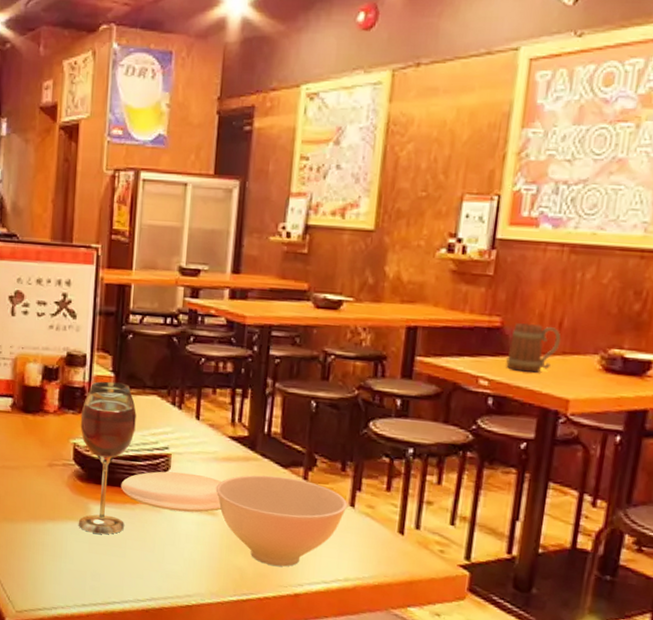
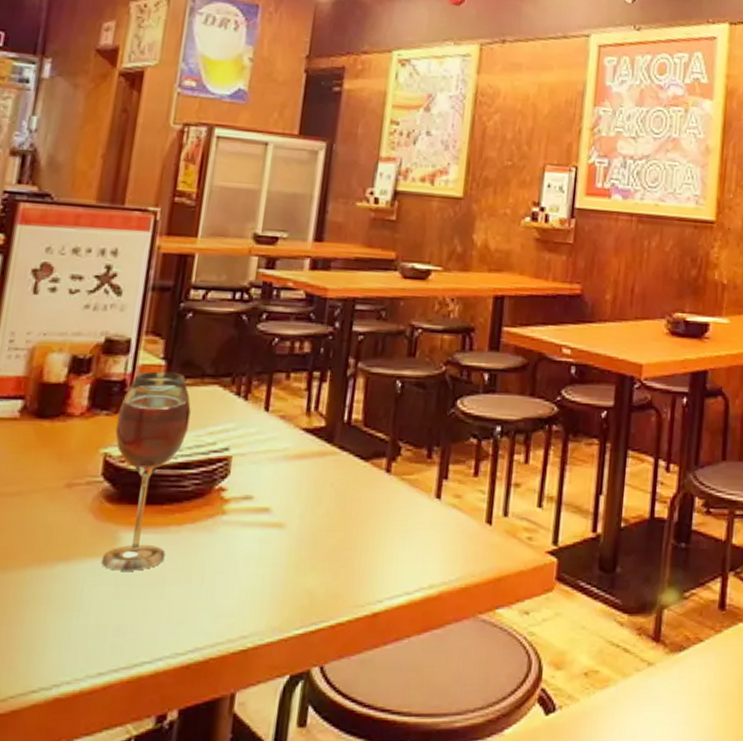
plate: present [121,471,222,513] -> none [163,477,291,528]
bowl: present [215,475,348,567] -> none [284,471,434,581]
beer mug: present [506,323,561,373] -> none [586,290,634,340]

